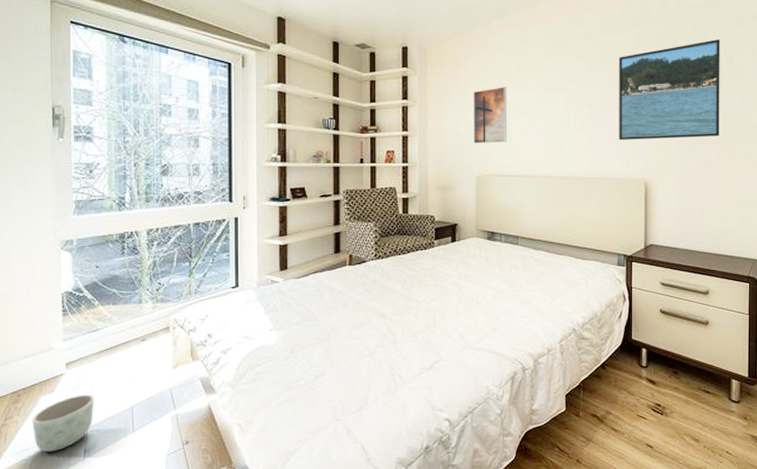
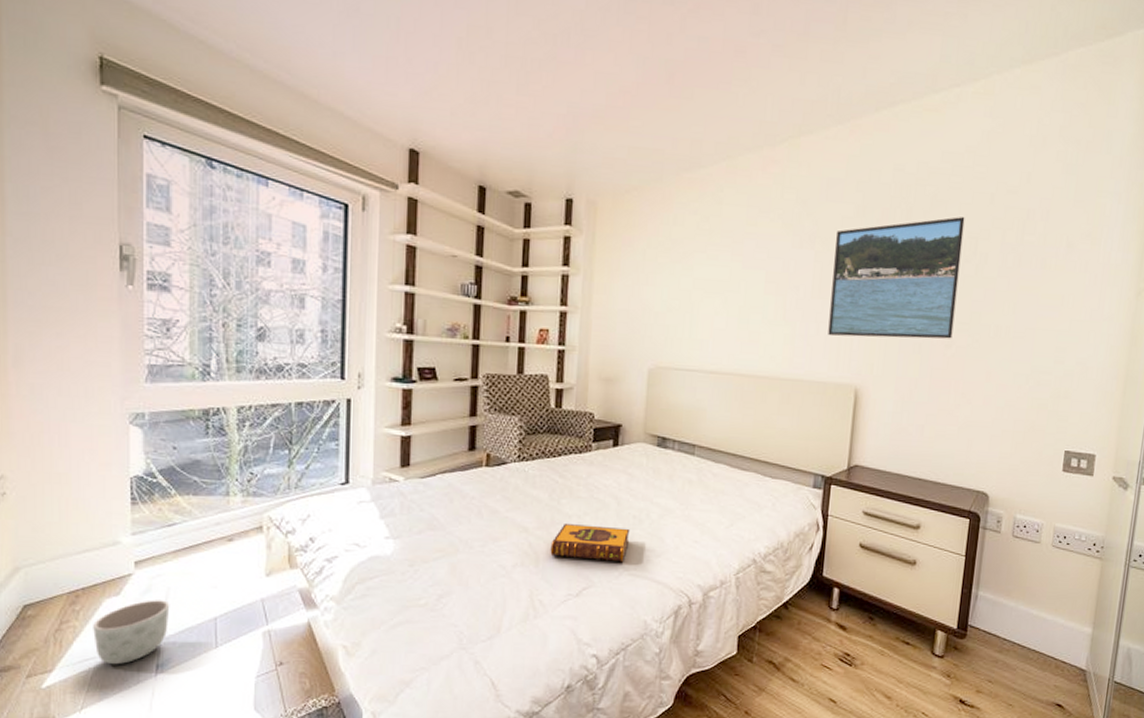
hardback book: none [405,308,470,338] -> present [550,524,630,563]
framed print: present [473,87,507,144] -> none [647,258,694,329]

